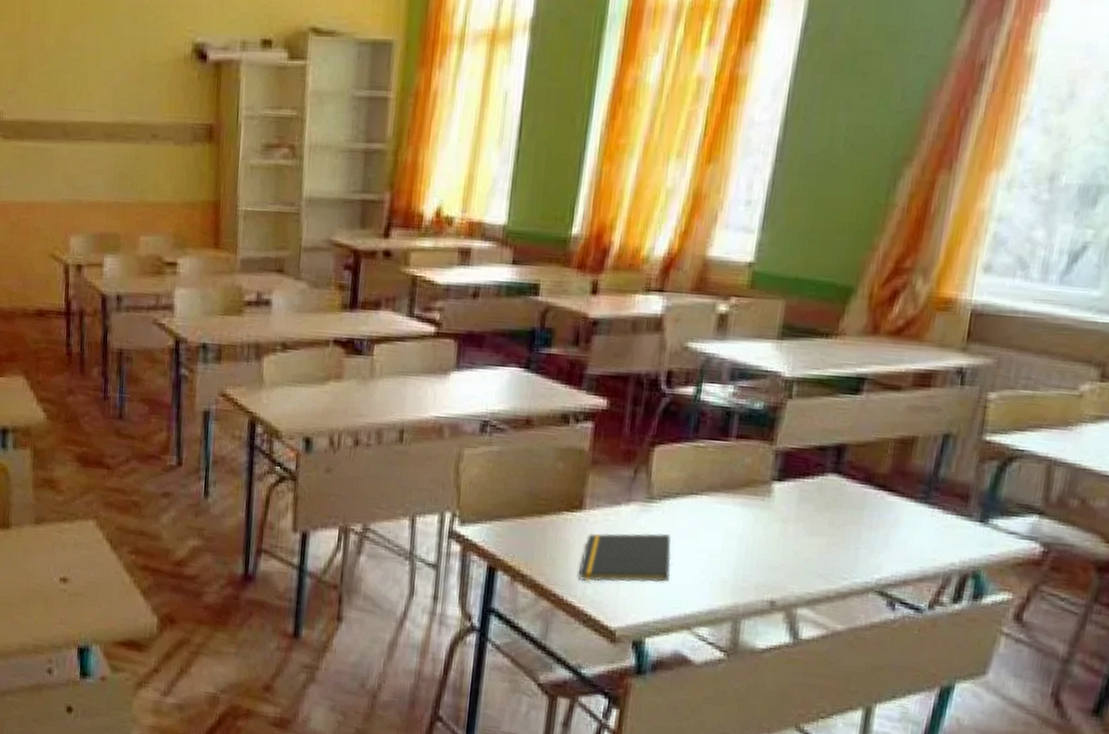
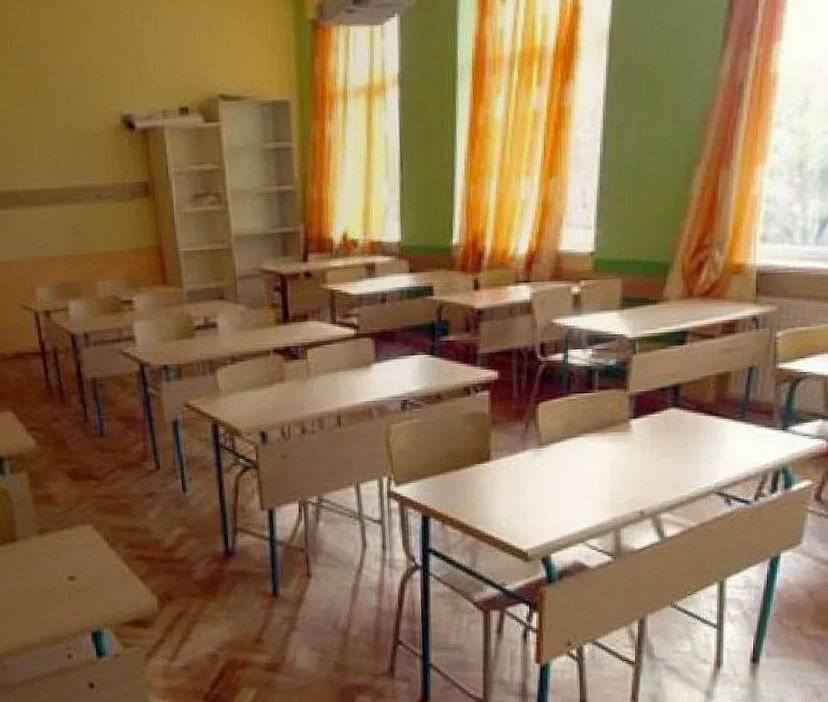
notepad: present [578,533,671,583] -> none [493,471,564,516]

